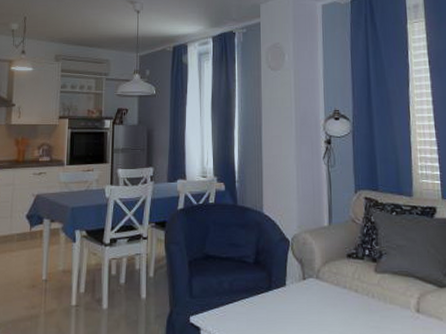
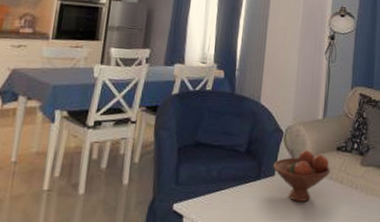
fruit bowl: none [283,259,343,312] -> present [273,150,330,202]

